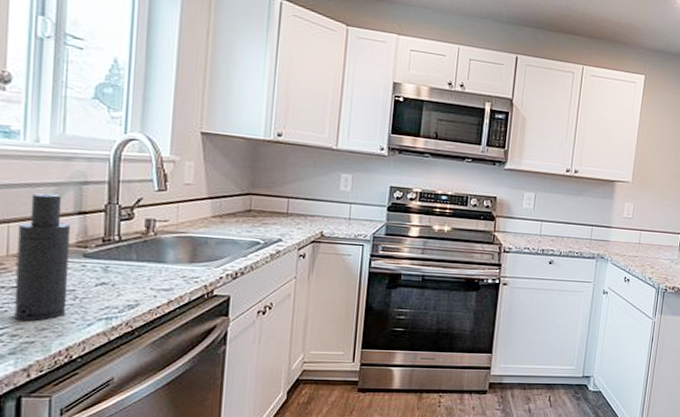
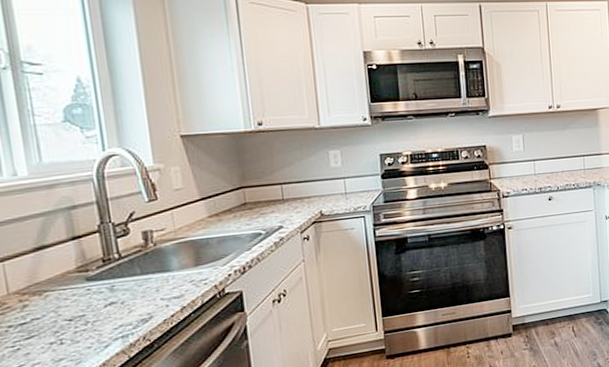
atomizer: present [14,193,72,320] -> none [14,223,81,356]

